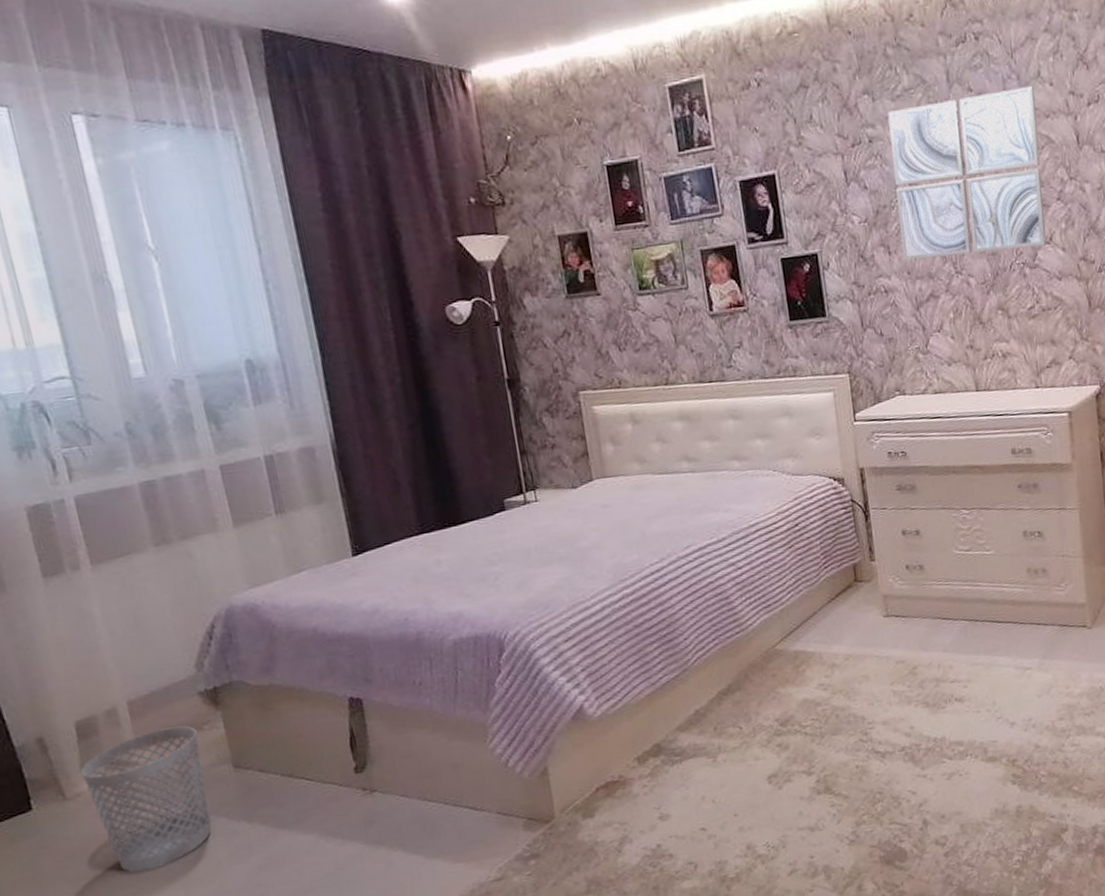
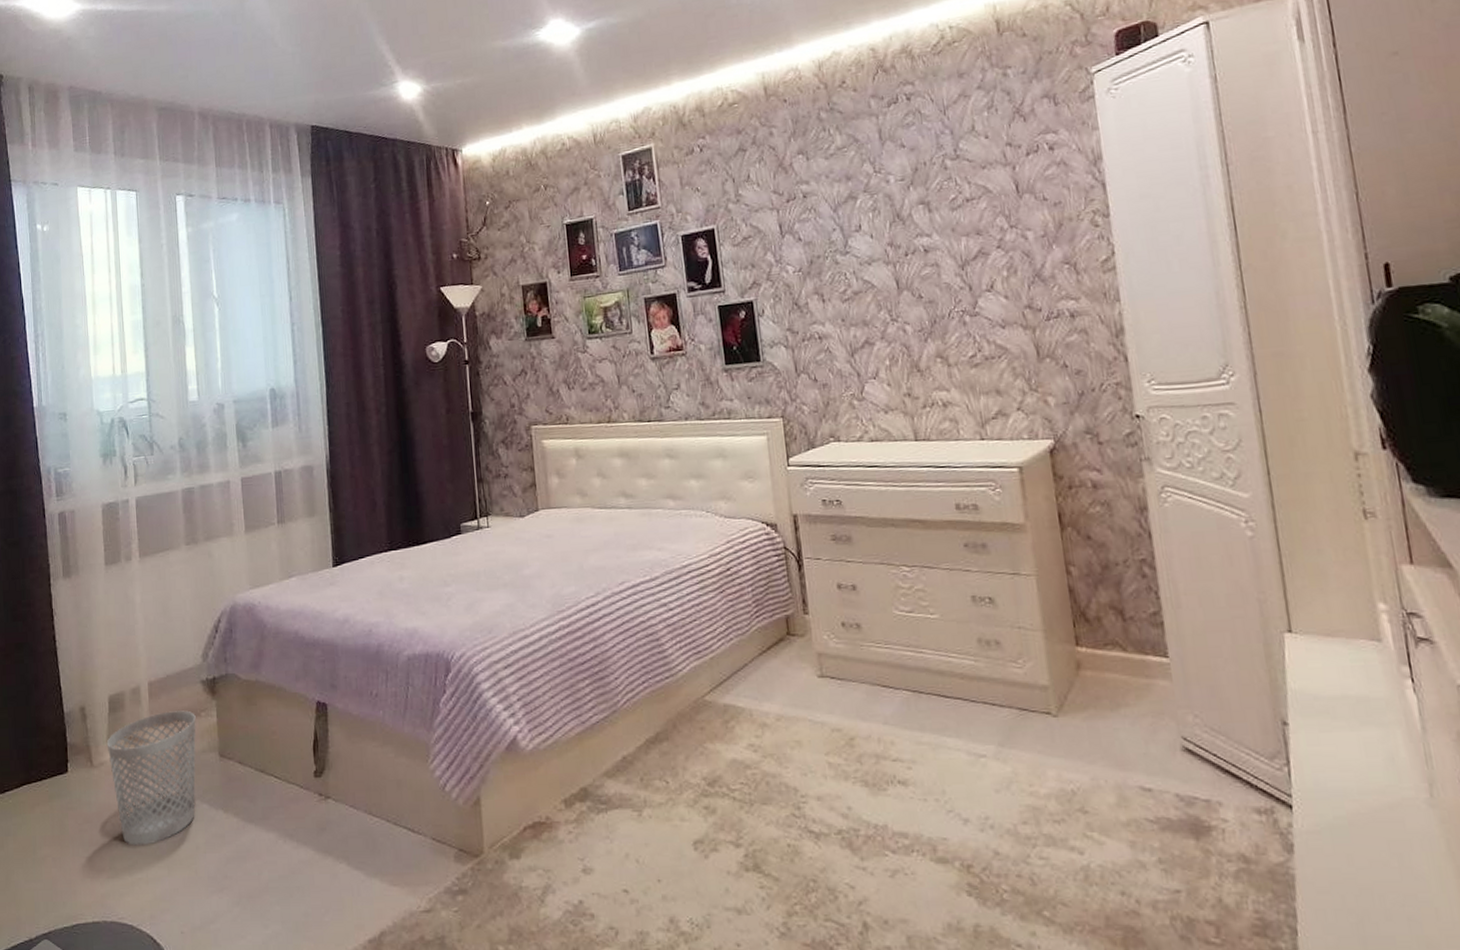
wall art: present [888,86,1046,261] -> none [821,140,987,309]

